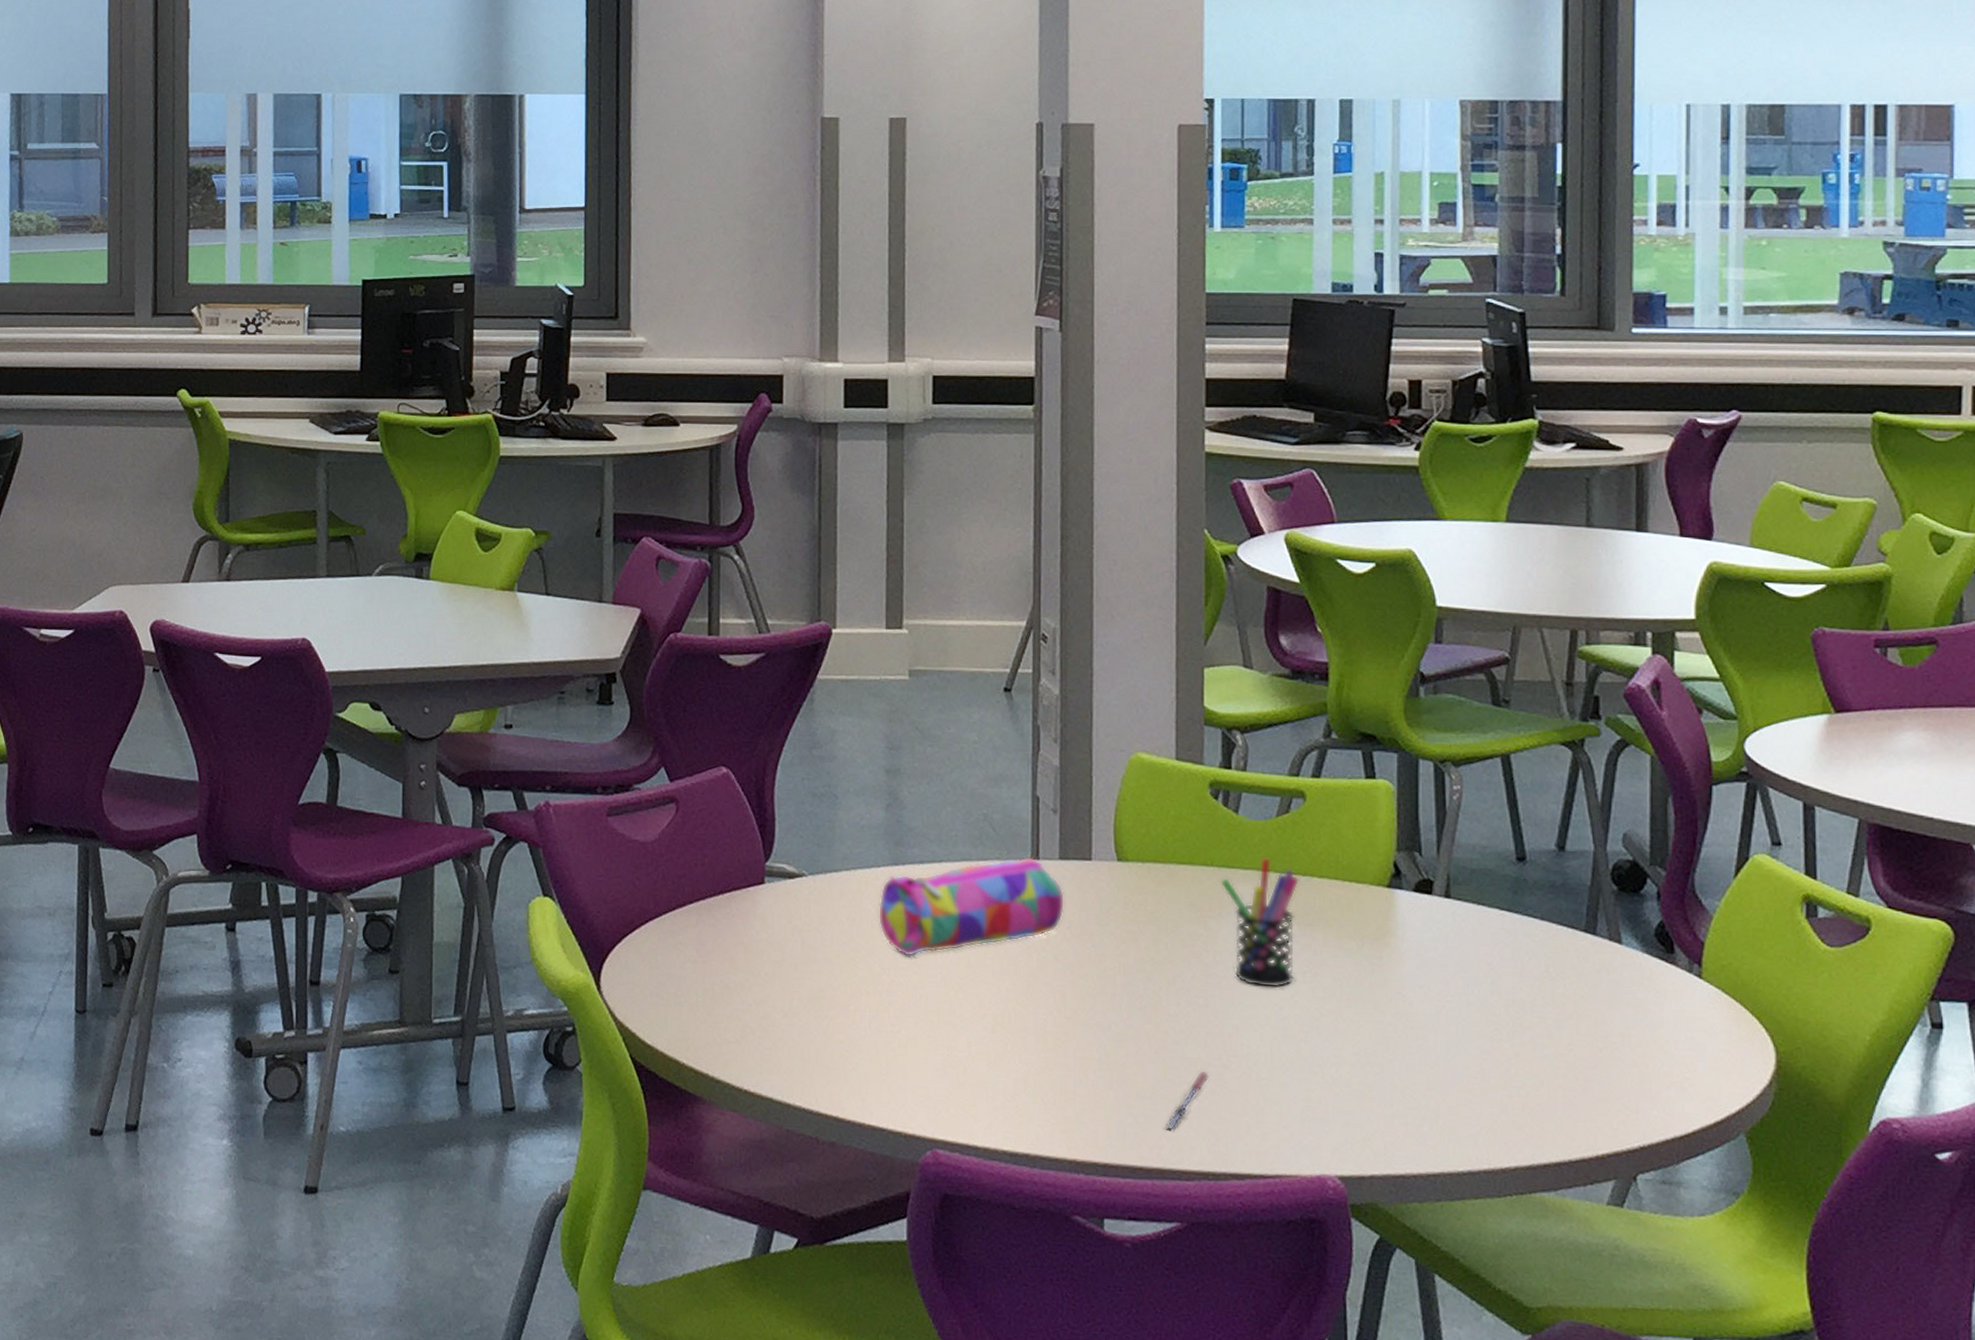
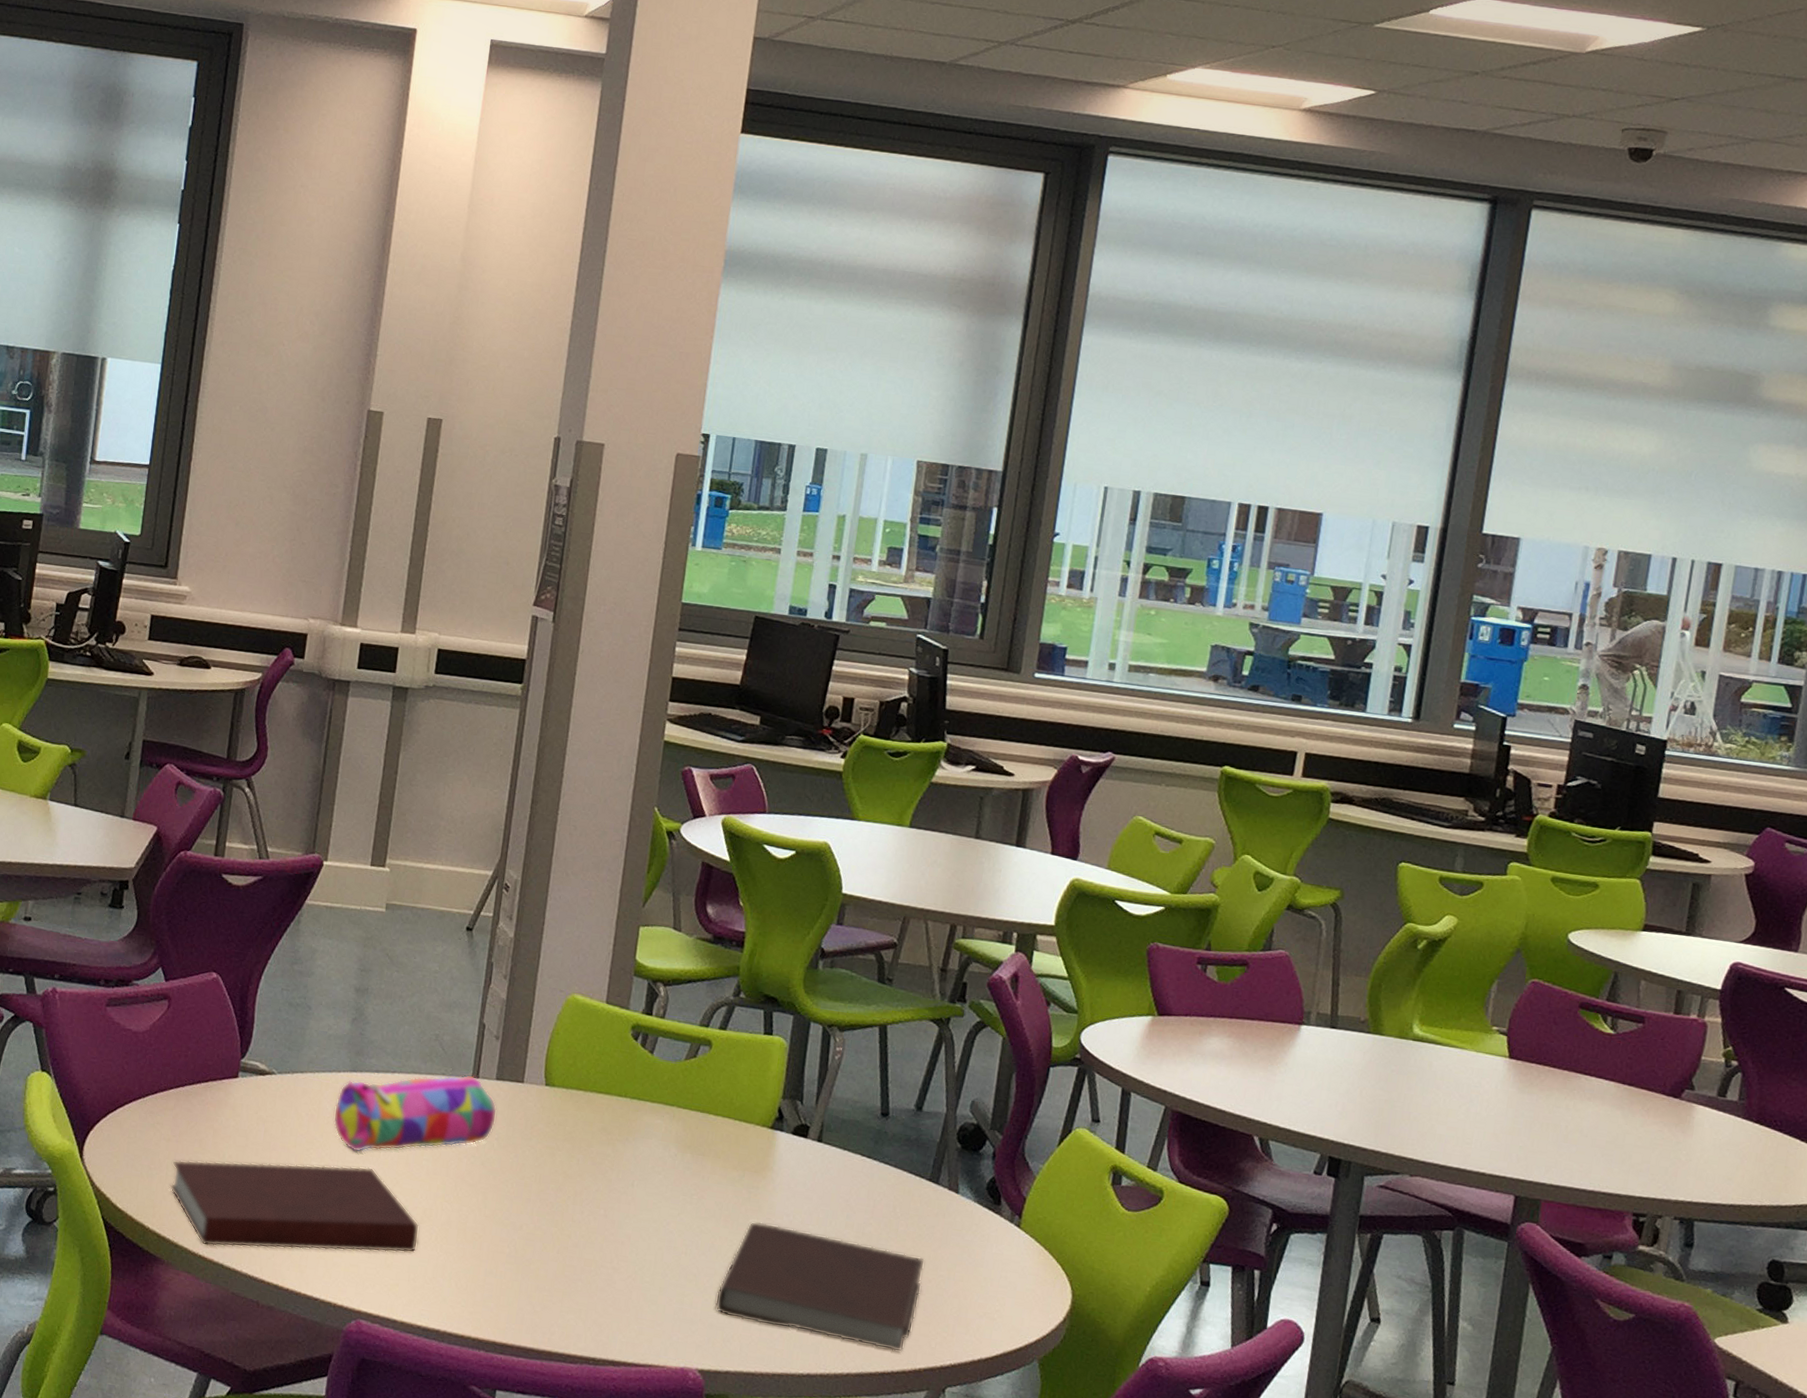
notebook: none [701,972,993,1079] -> present [169,1160,420,1253]
pen: present [1163,1070,1209,1131] -> none [556,1270,601,1320]
pen holder: present [1220,857,1299,989] -> none [630,1093,698,1206]
notebook: none [1347,997,1593,1137] -> present [715,1221,925,1352]

